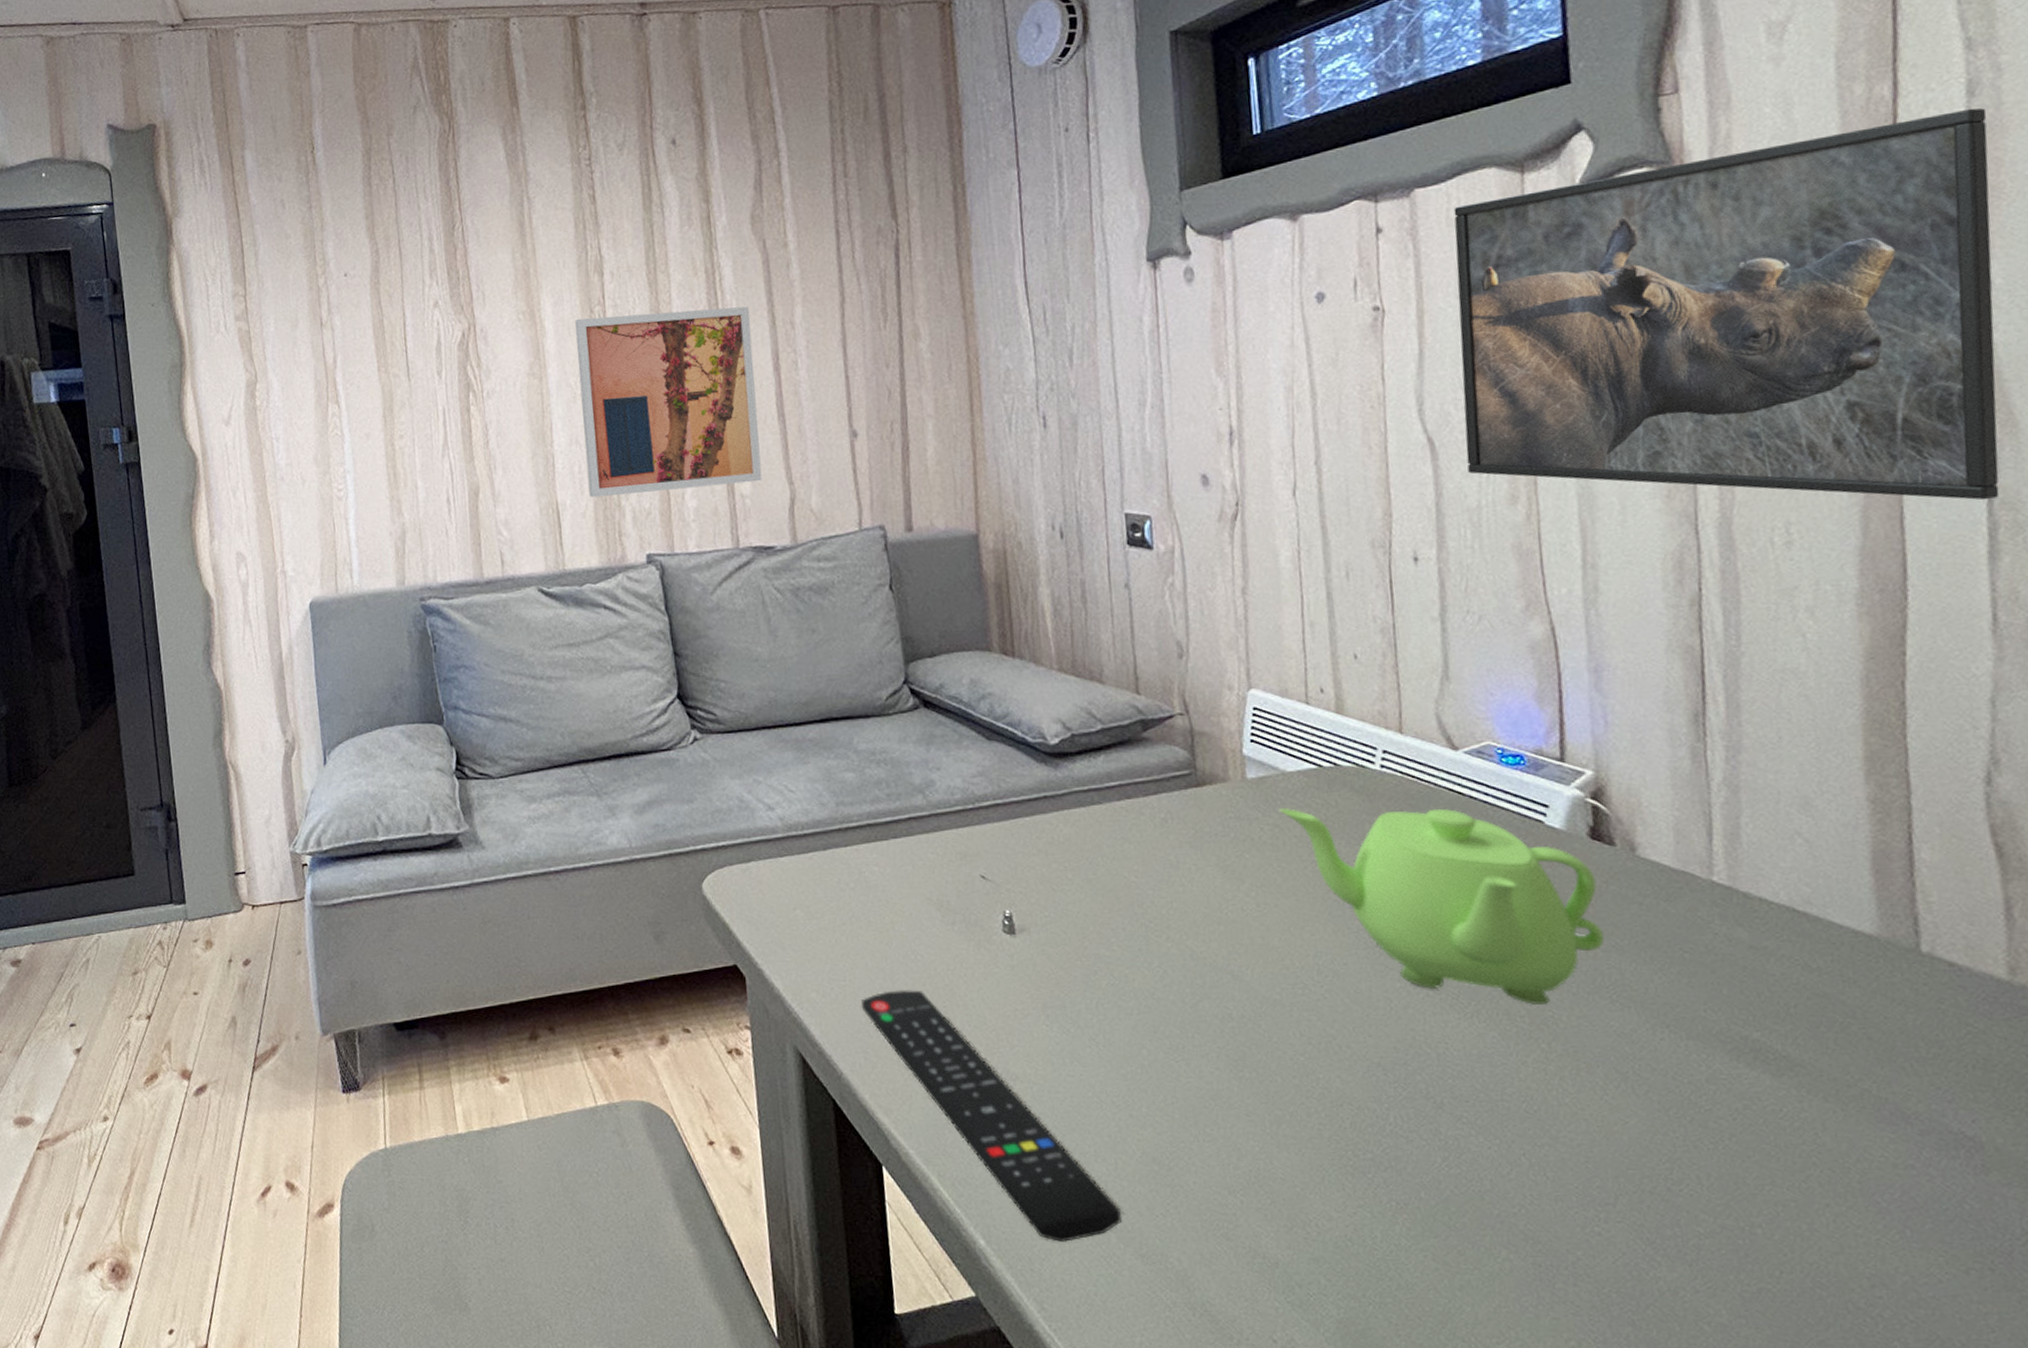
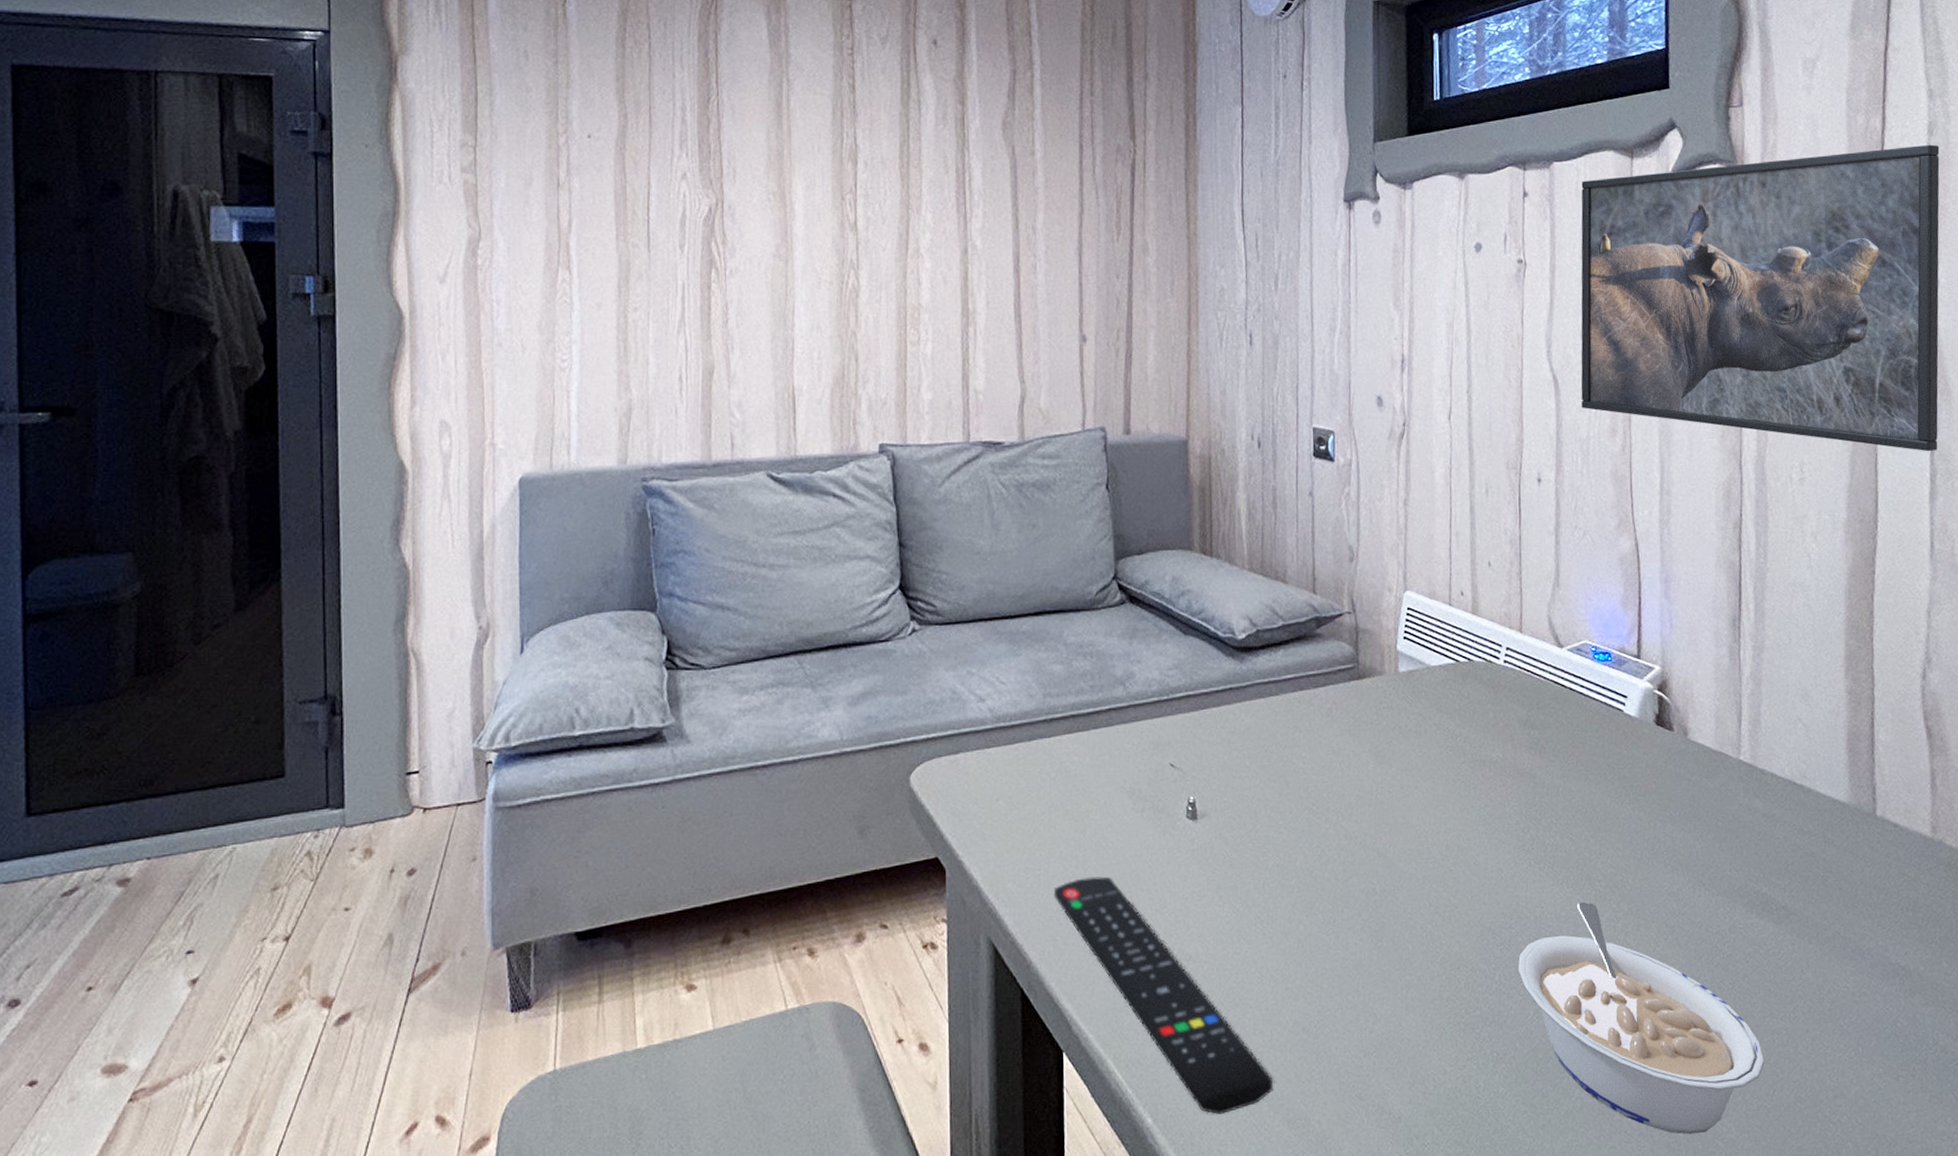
wall art: present [575,306,762,498] -> none [825,204,996,385]
teapot: present [1279,807,1605,1006] -> none [1423,698,1663,871]
legume: none [1417,1039,1766,1313] -> present [1517,901,1765,1135]

